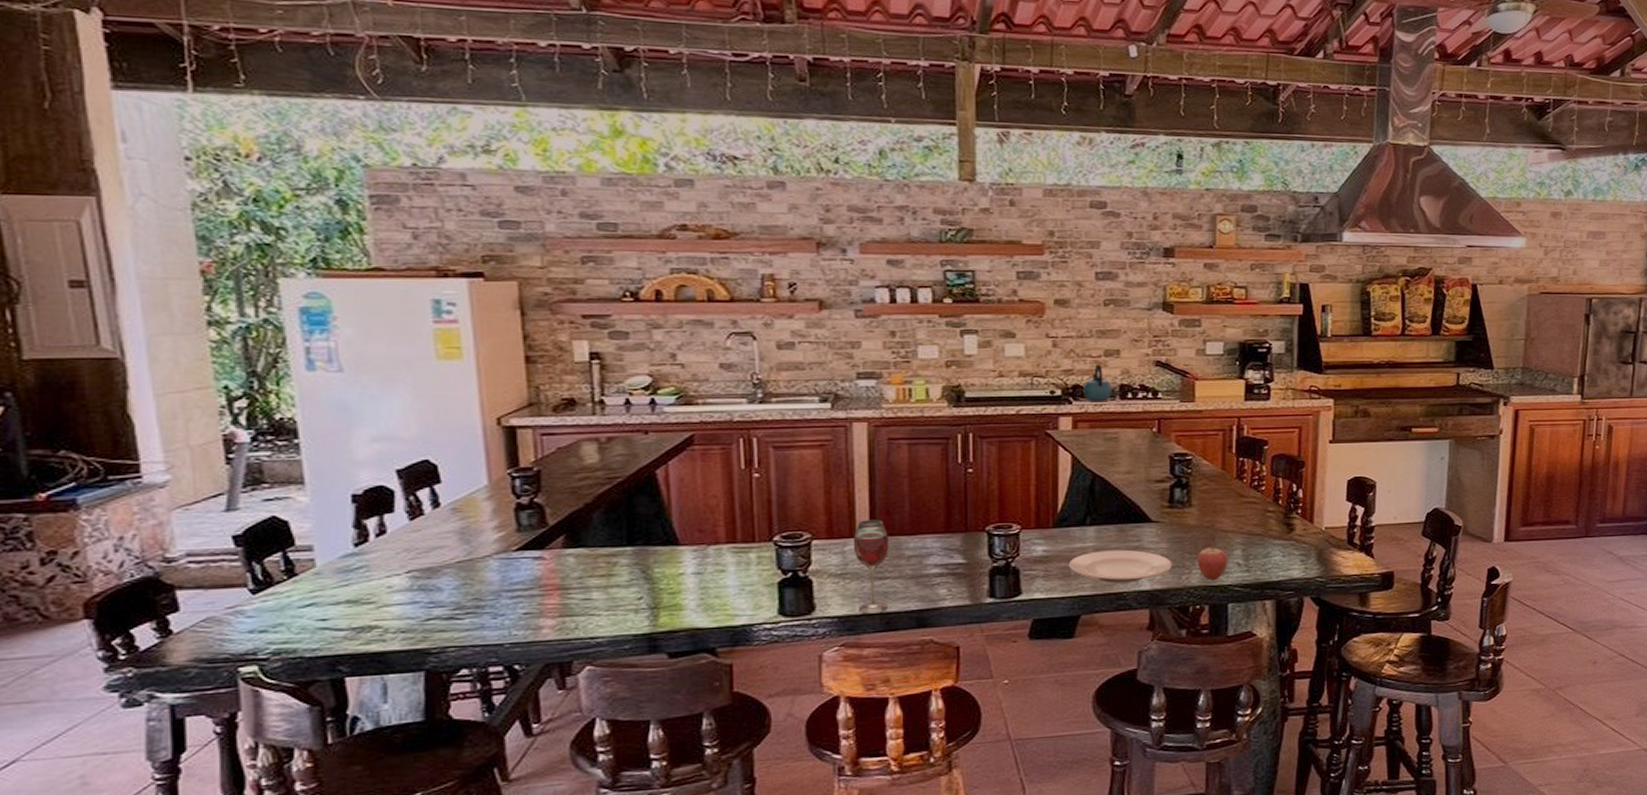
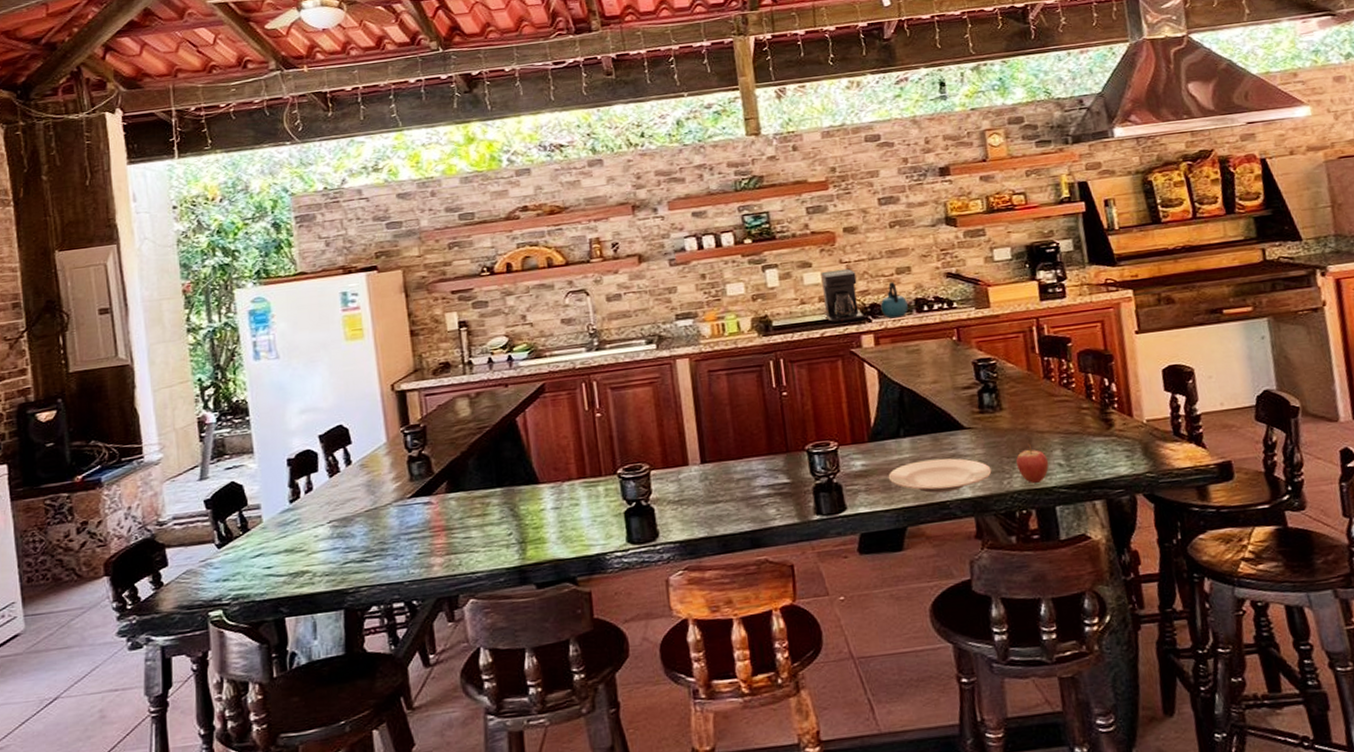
wineglass: present [853,519,890,614] -> none [686,446,724,538]
coffee maker: none [1022,344,1065,402] -> present [821,268,865,324]

